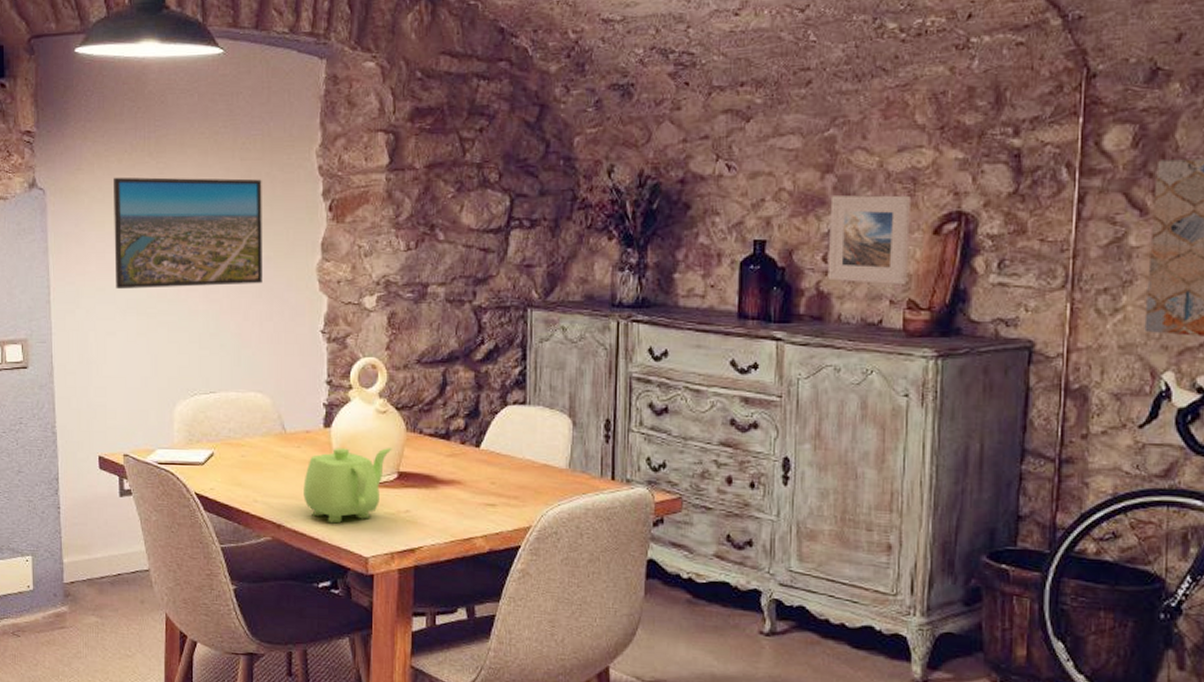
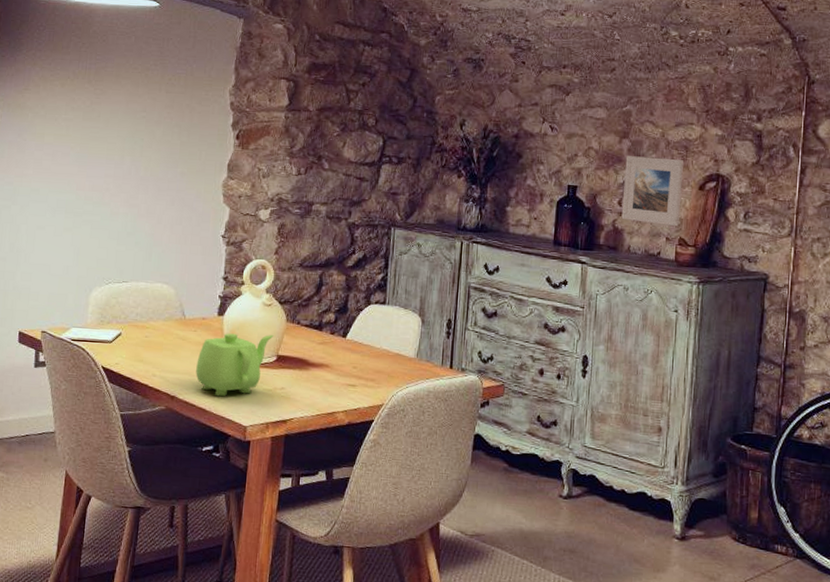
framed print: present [114,177,262,289] -> none [49,98,183,194]

